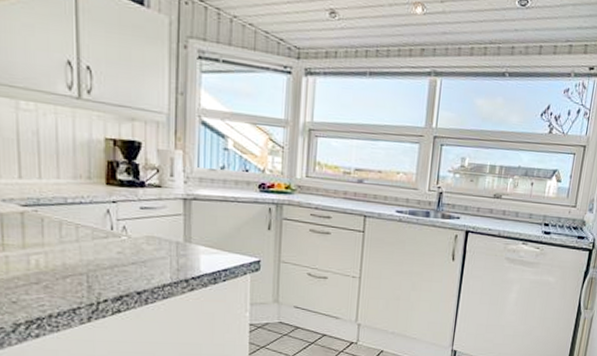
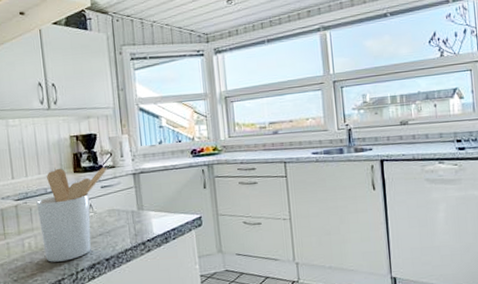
utensil holder: none [51,175,151,288] -> present [36,167,107,262]

